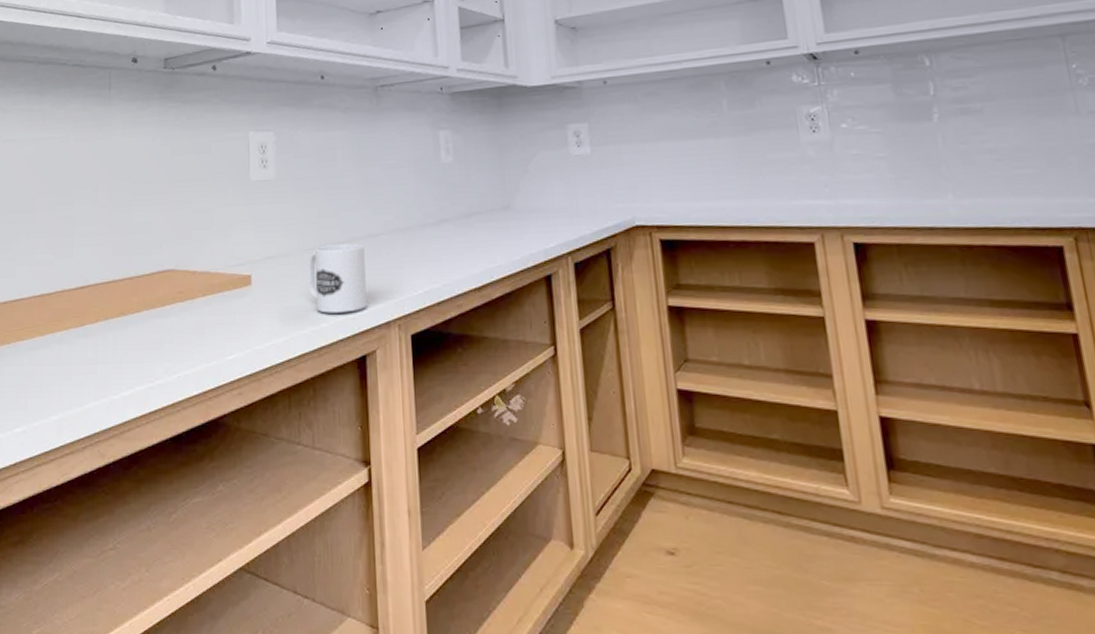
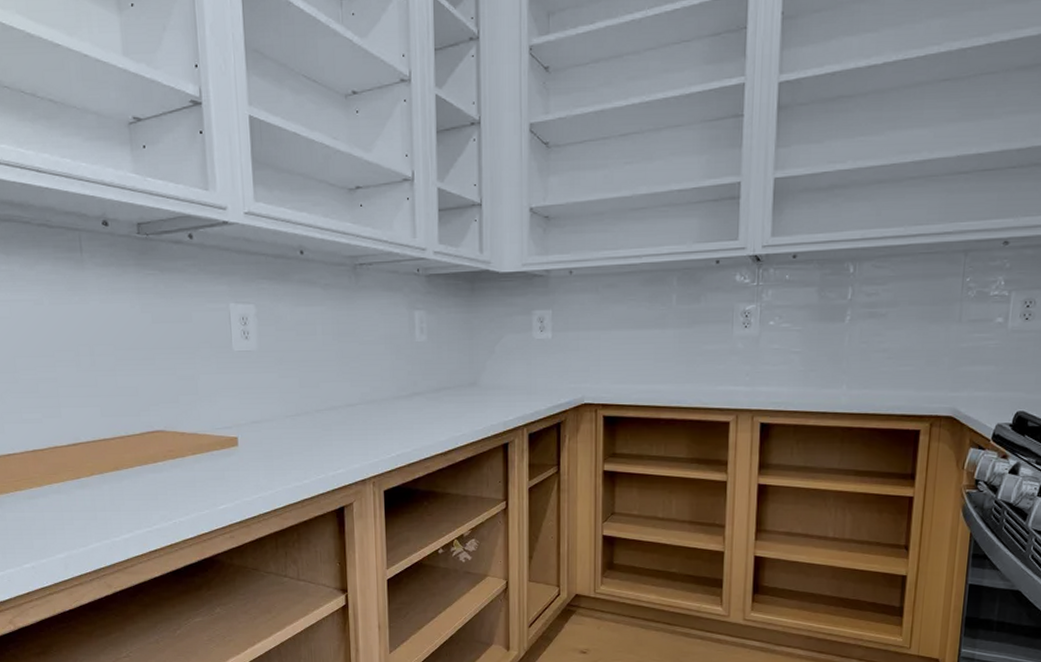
mug: present [306,244,367,313] -> none [289,412,345,472]

